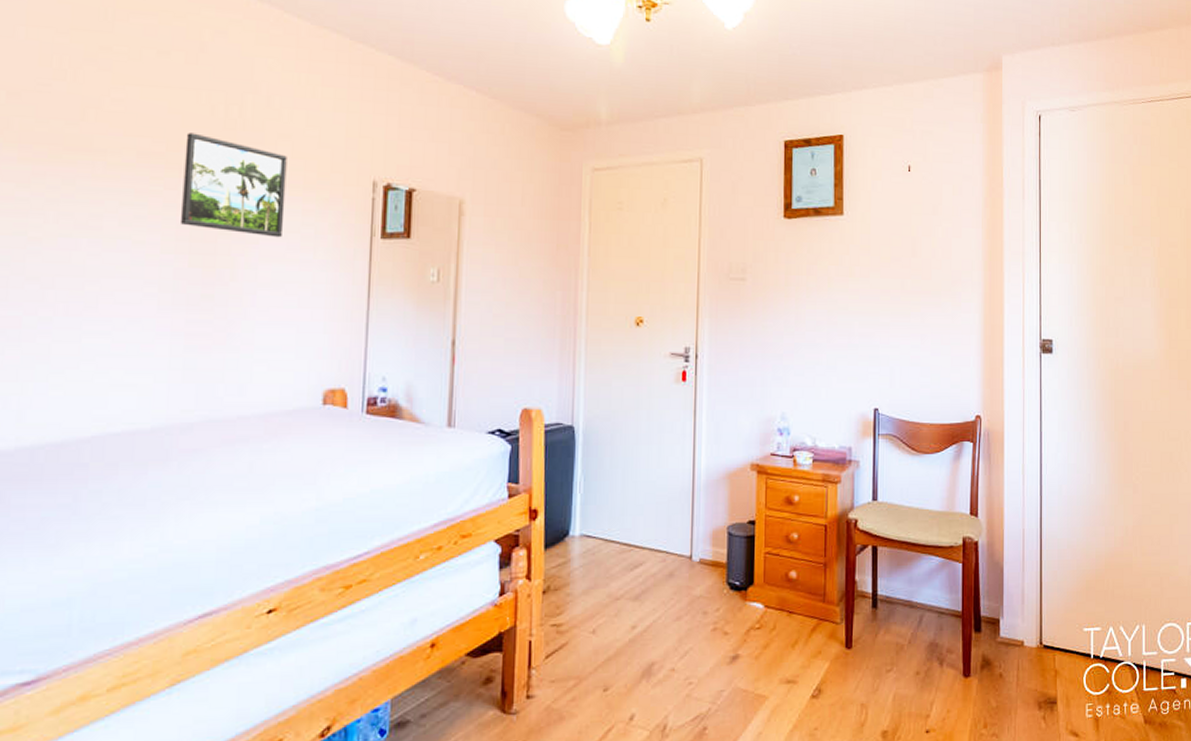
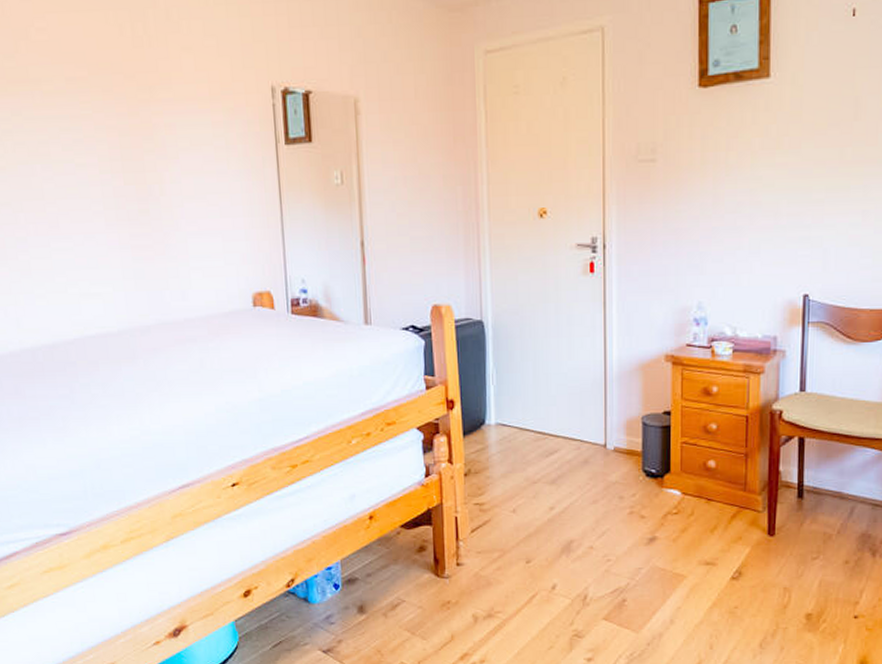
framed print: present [179,133,287,238] -> none [102,54,198,151]

